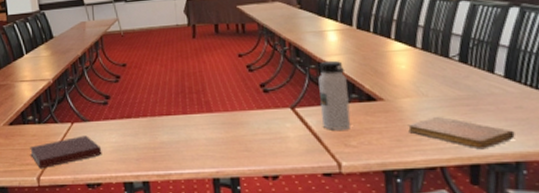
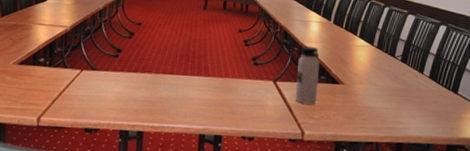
notebook: present [30,135,102,169] -> none [35,83,106,110]
notebook: present [408,116,515,150] -> none [358,101,430,132]

